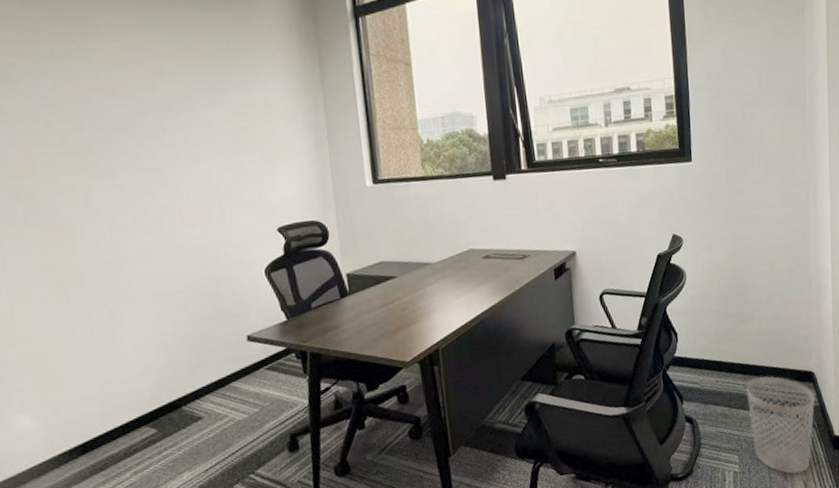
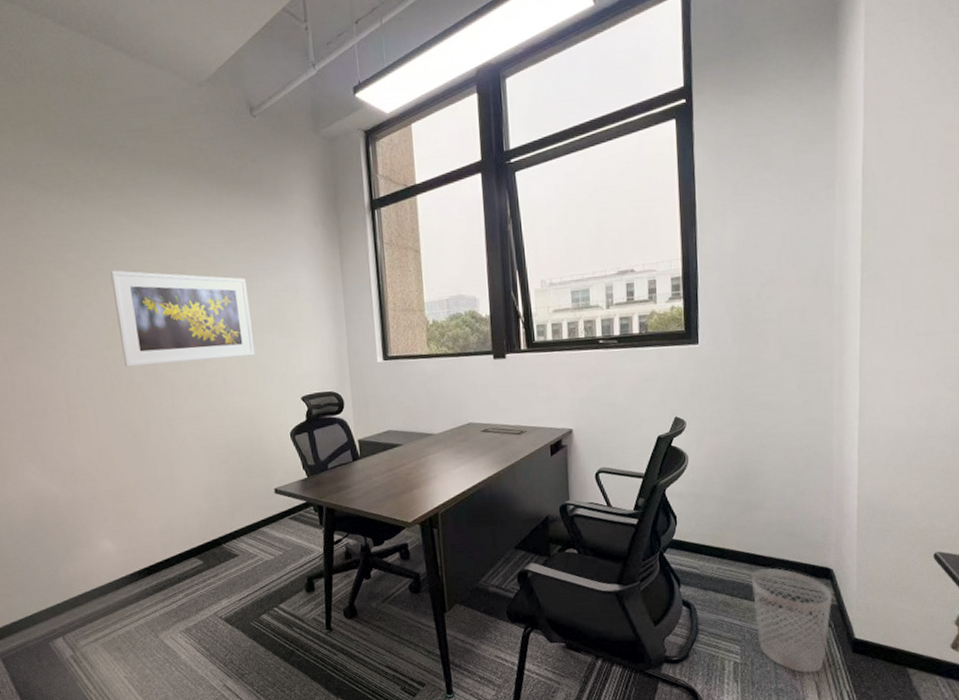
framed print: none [21,79,218,200] -> present [110,270,255,368]

